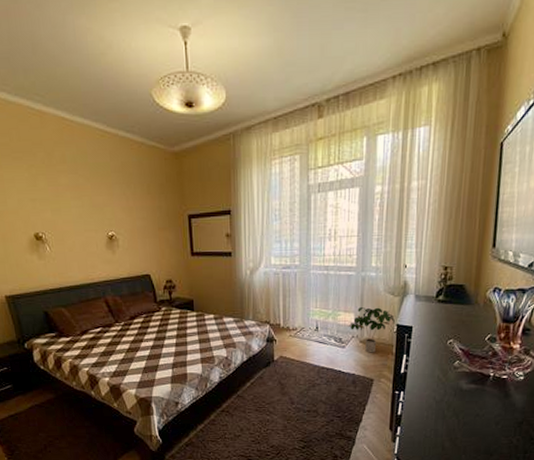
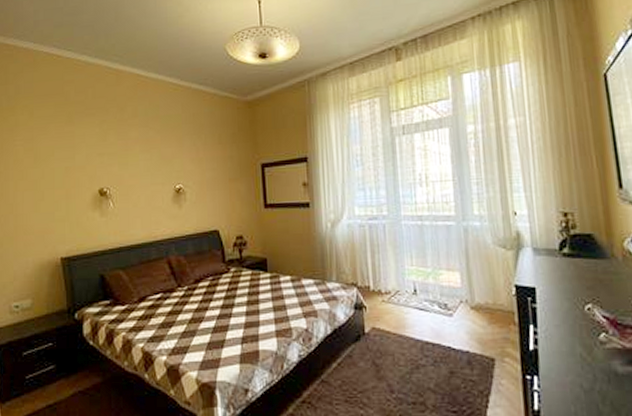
potted plant: present [349,307,395,353] -> none [455,264,512,323]

